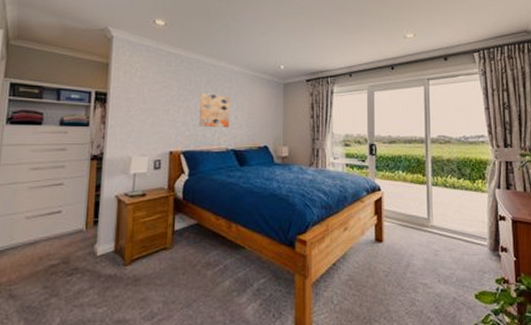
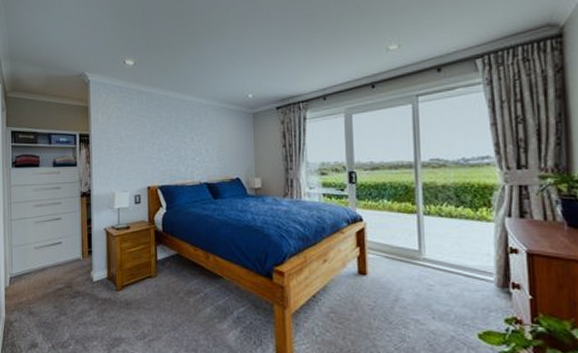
wall art: present [199,93,231,127] -> none [172,128,202,162]

